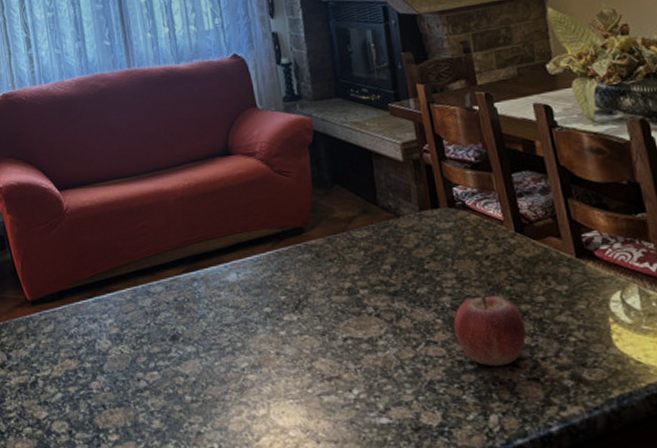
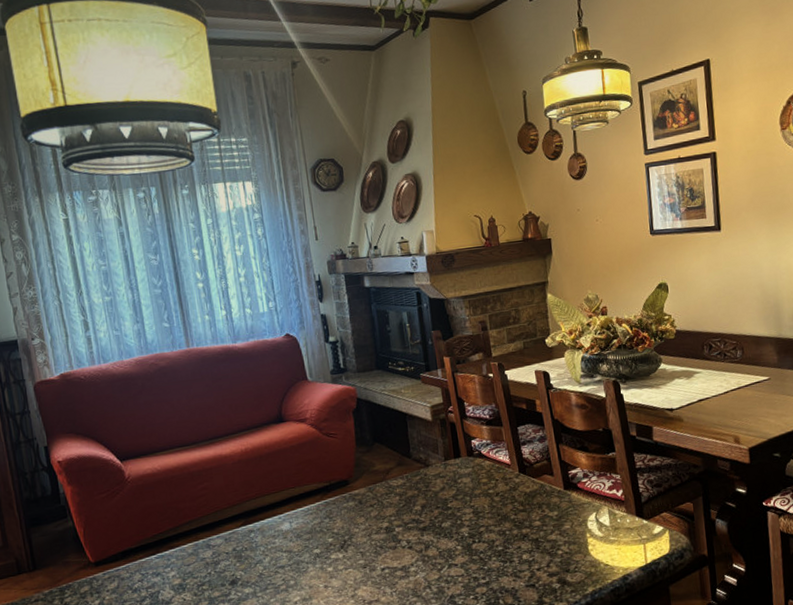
fruit: present [453,294,527,367] -> none [470,523,527,579]

